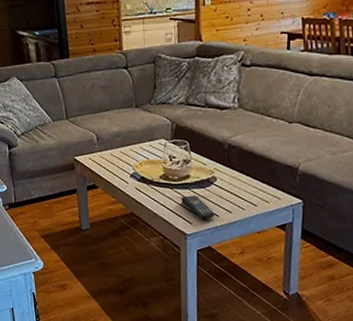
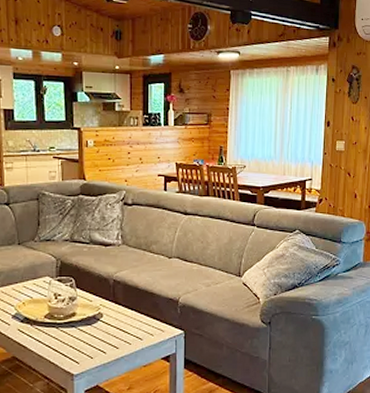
remote control: present [181,195,215,219] -> none [67,334,102,358]

